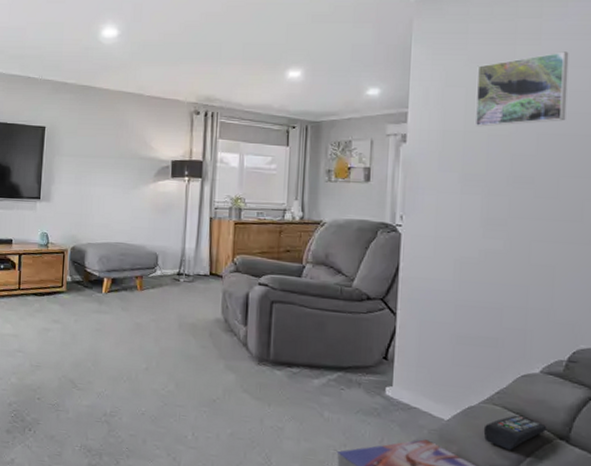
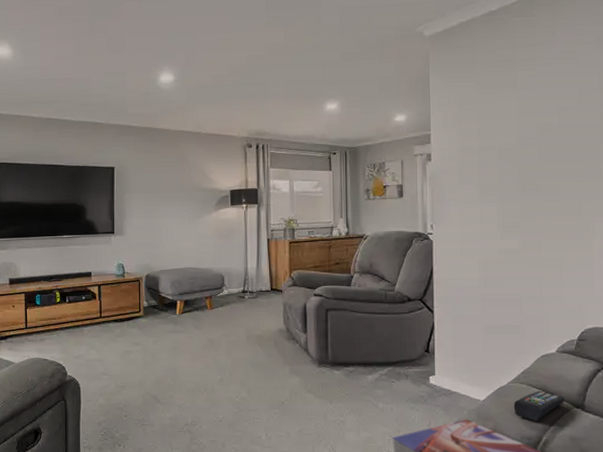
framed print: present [474,51,569,127] -> none [485,74,561,143]

